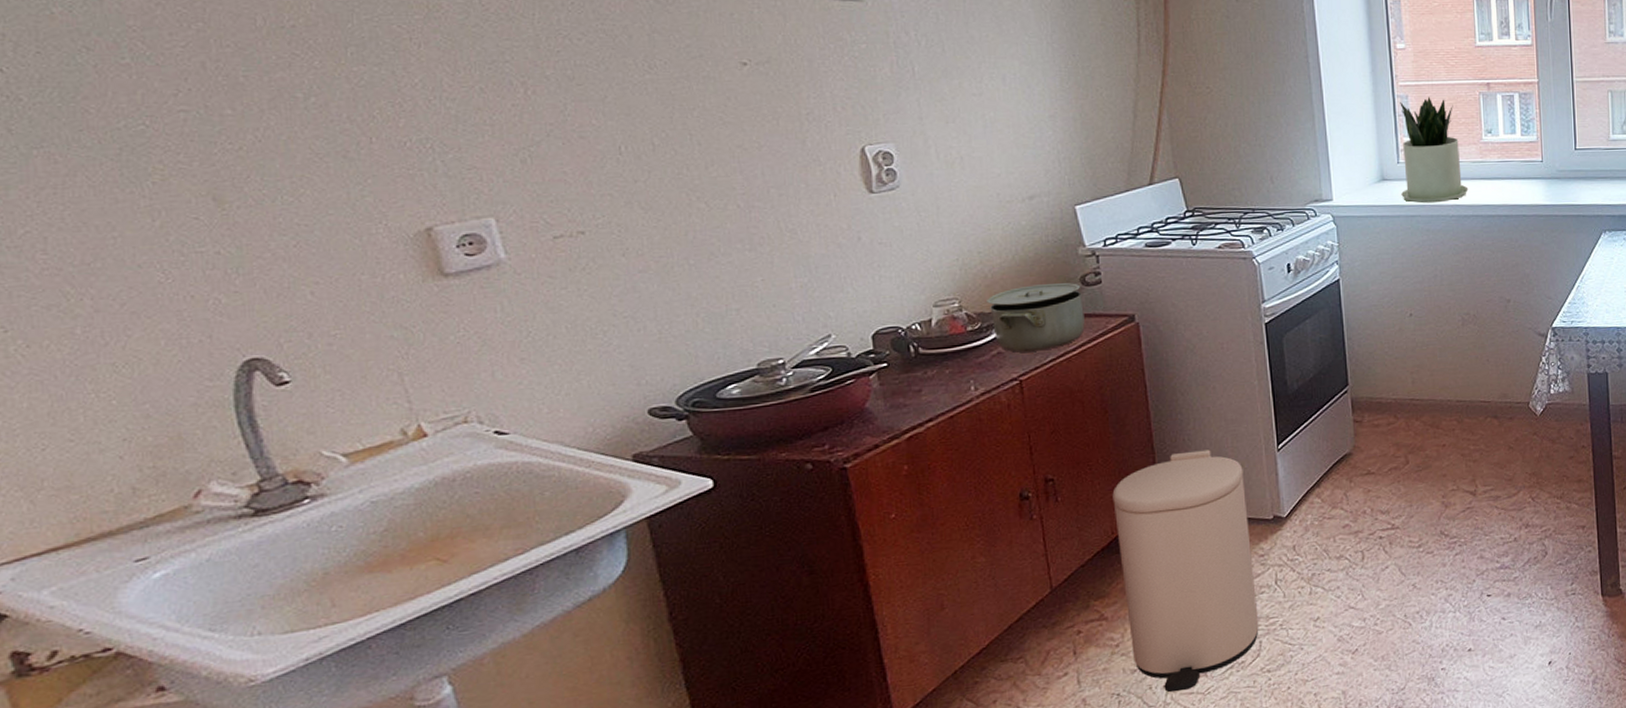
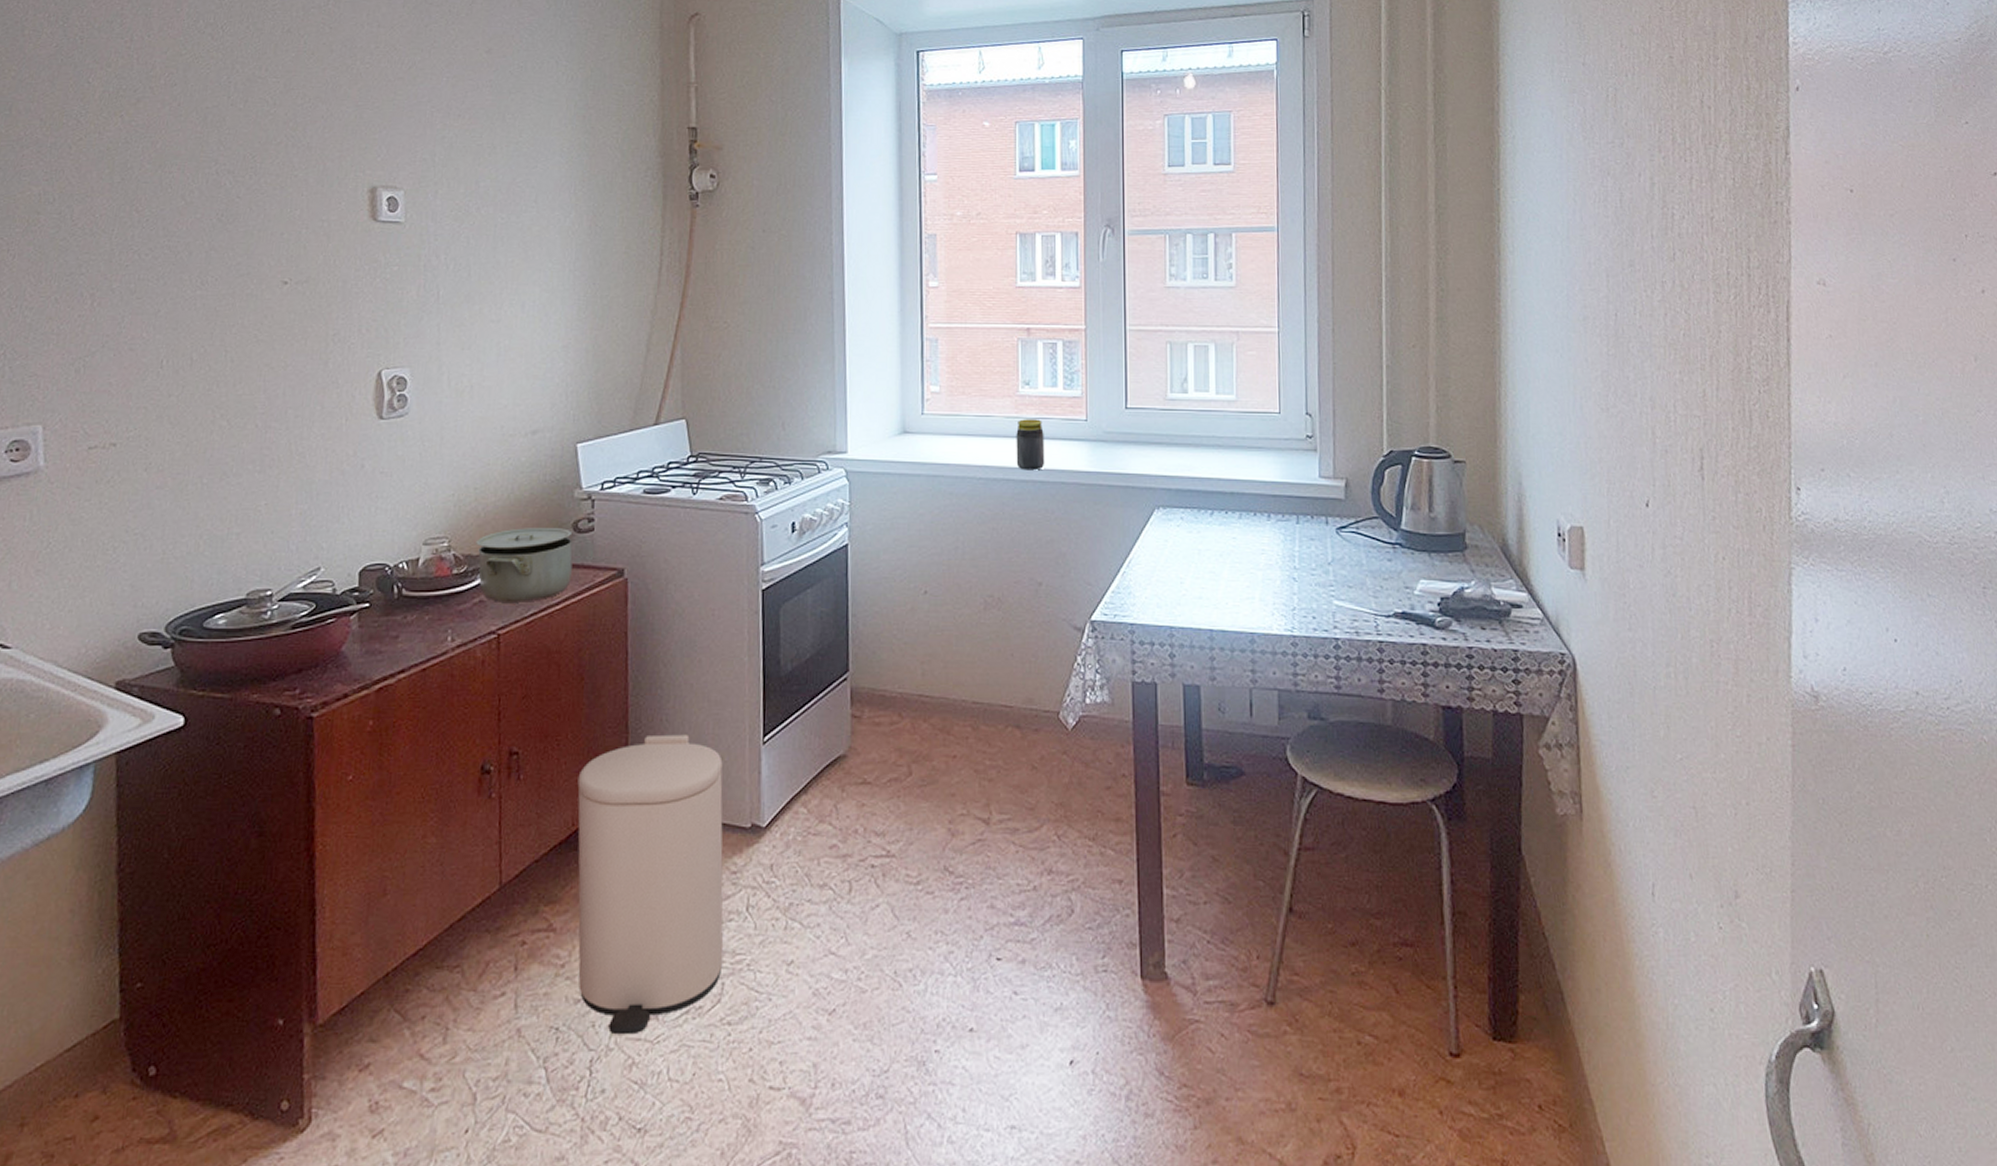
planter: present [1400,97,1469,204] -> none [924,341,1000,462]
jar: none [1482,162,1508,207] -> present [1016,419,1045,471]

